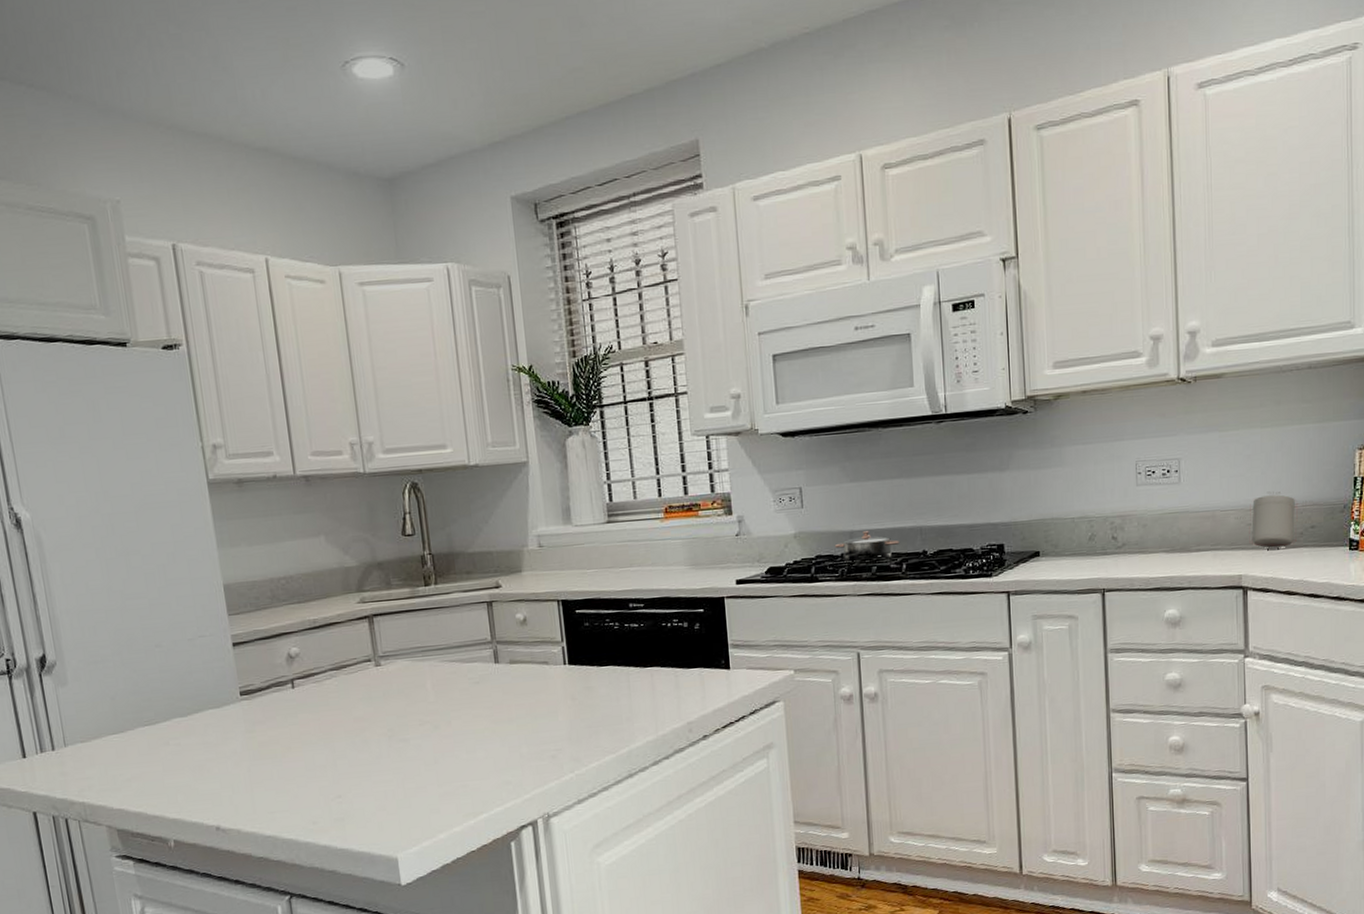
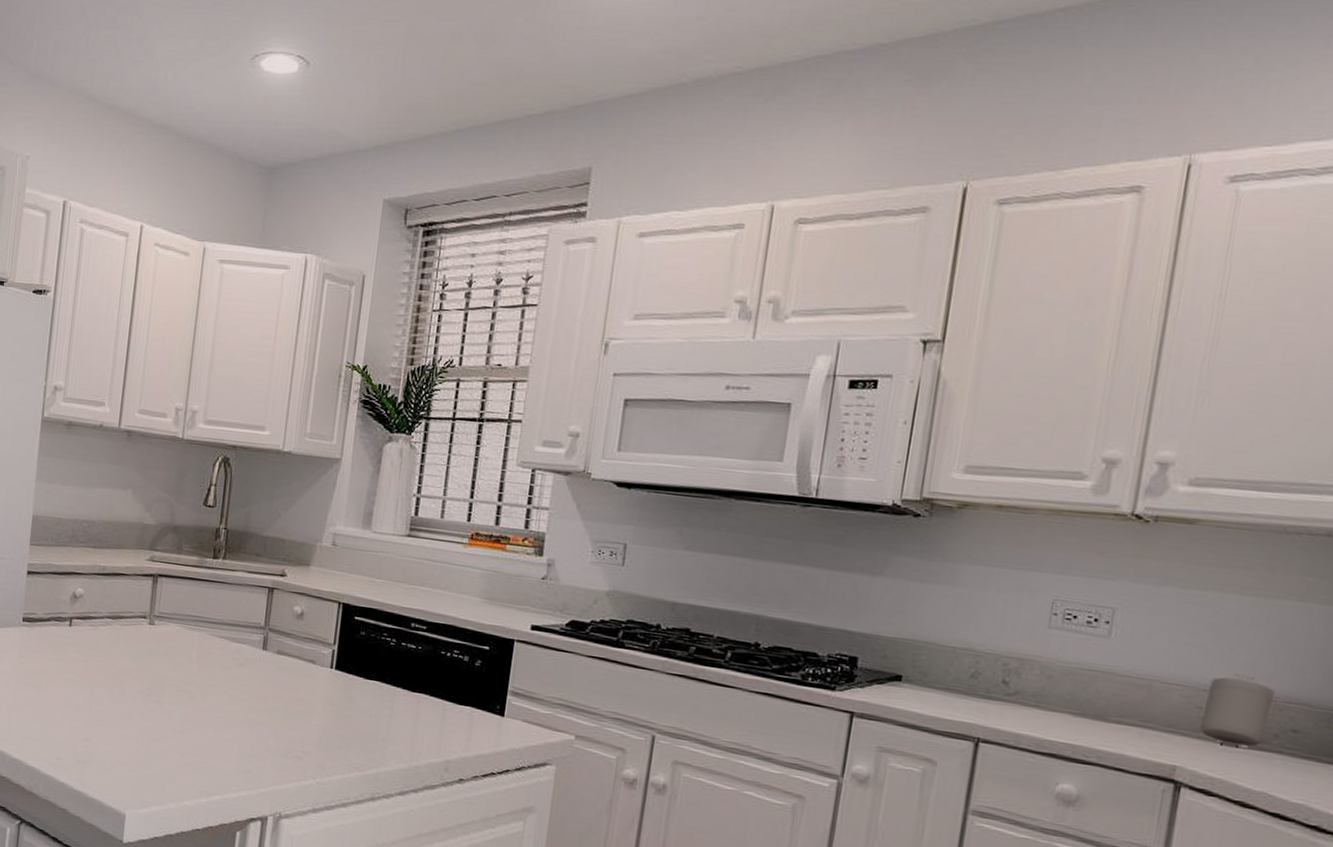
cooking pot: present [834,531,900,562] -> none [650,606,730,644]

